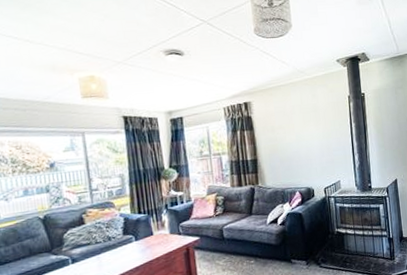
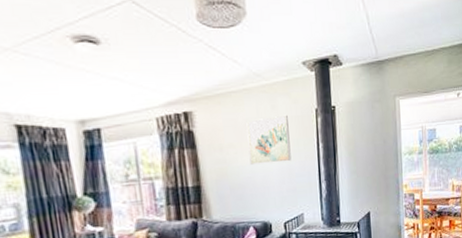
wall art: none [292,101,329,142] -> present [246,114,291,165]

